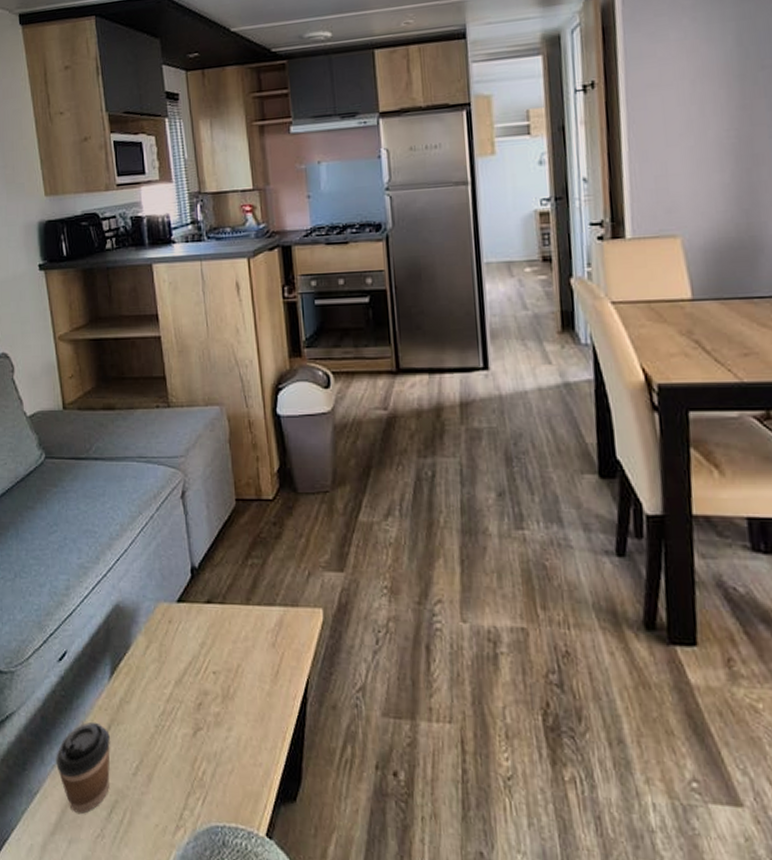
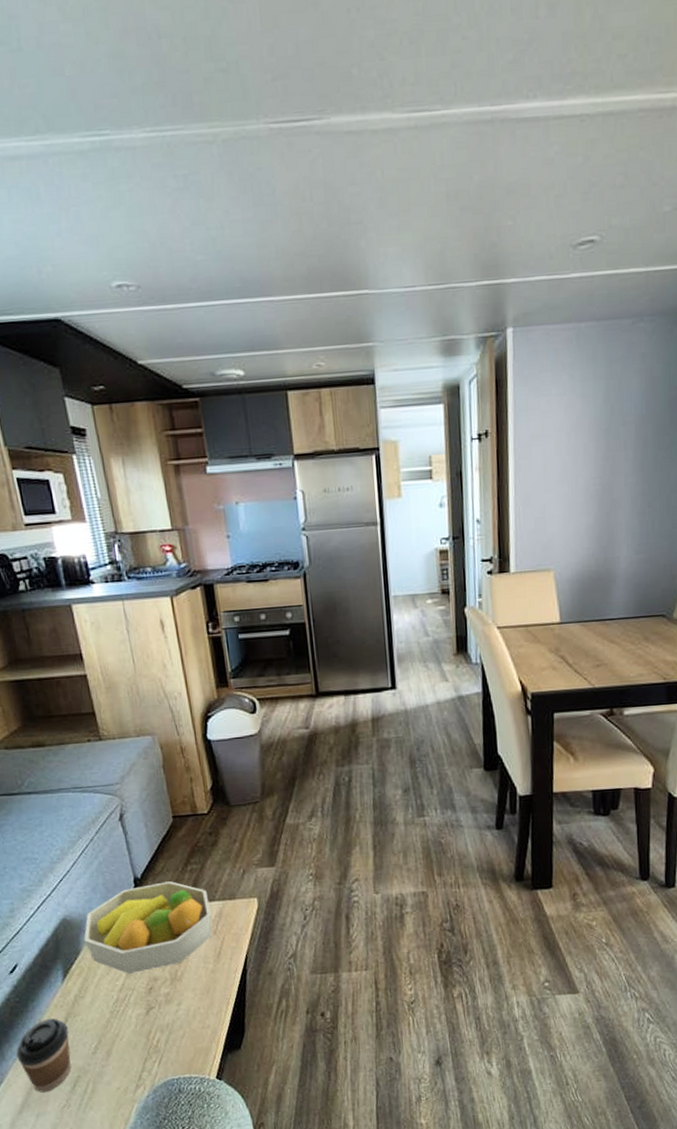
fruit bowl: none [135,575,271,683] -> present [84,881,212,975]

